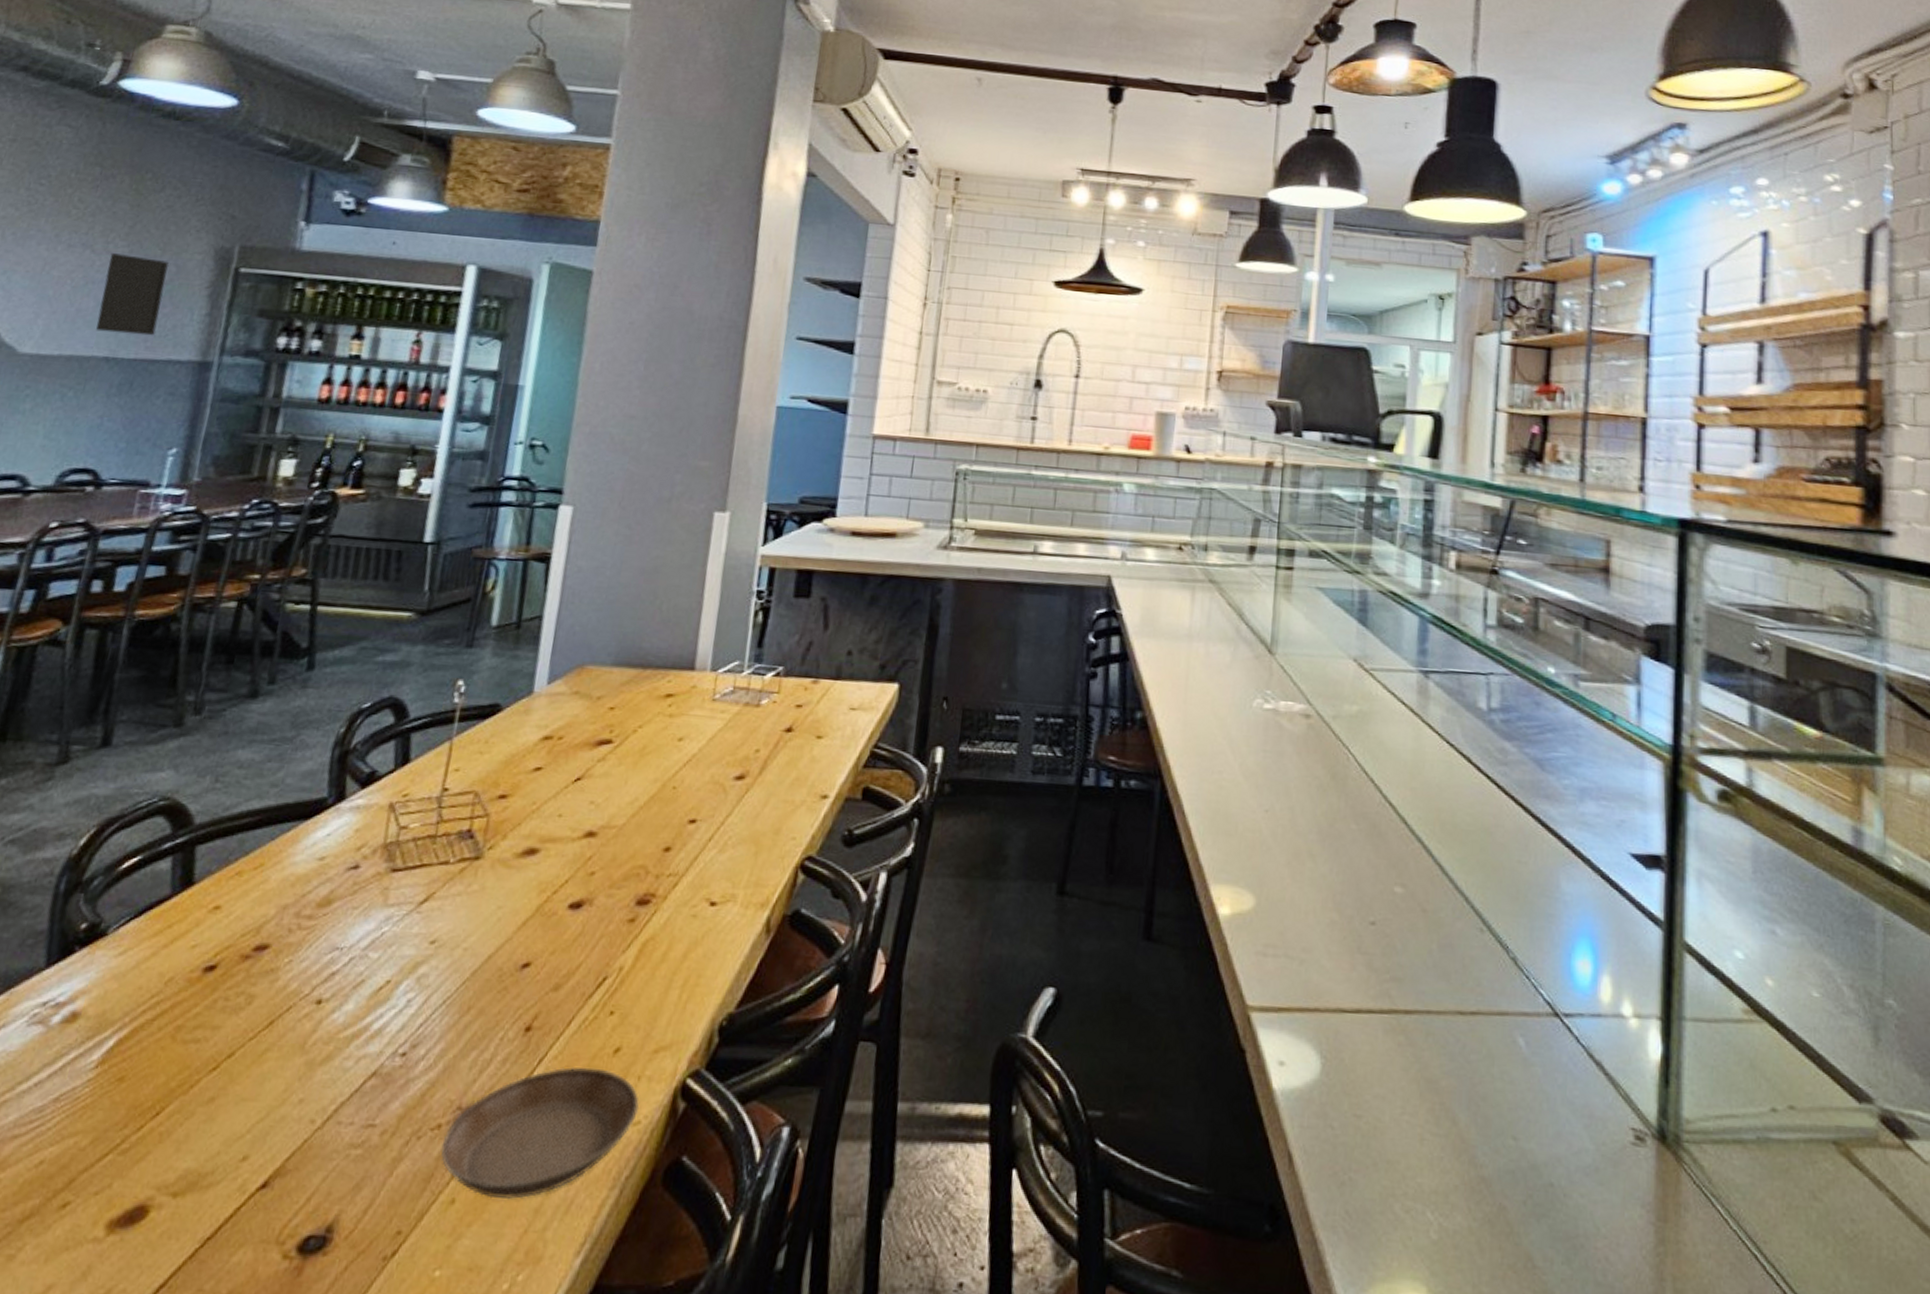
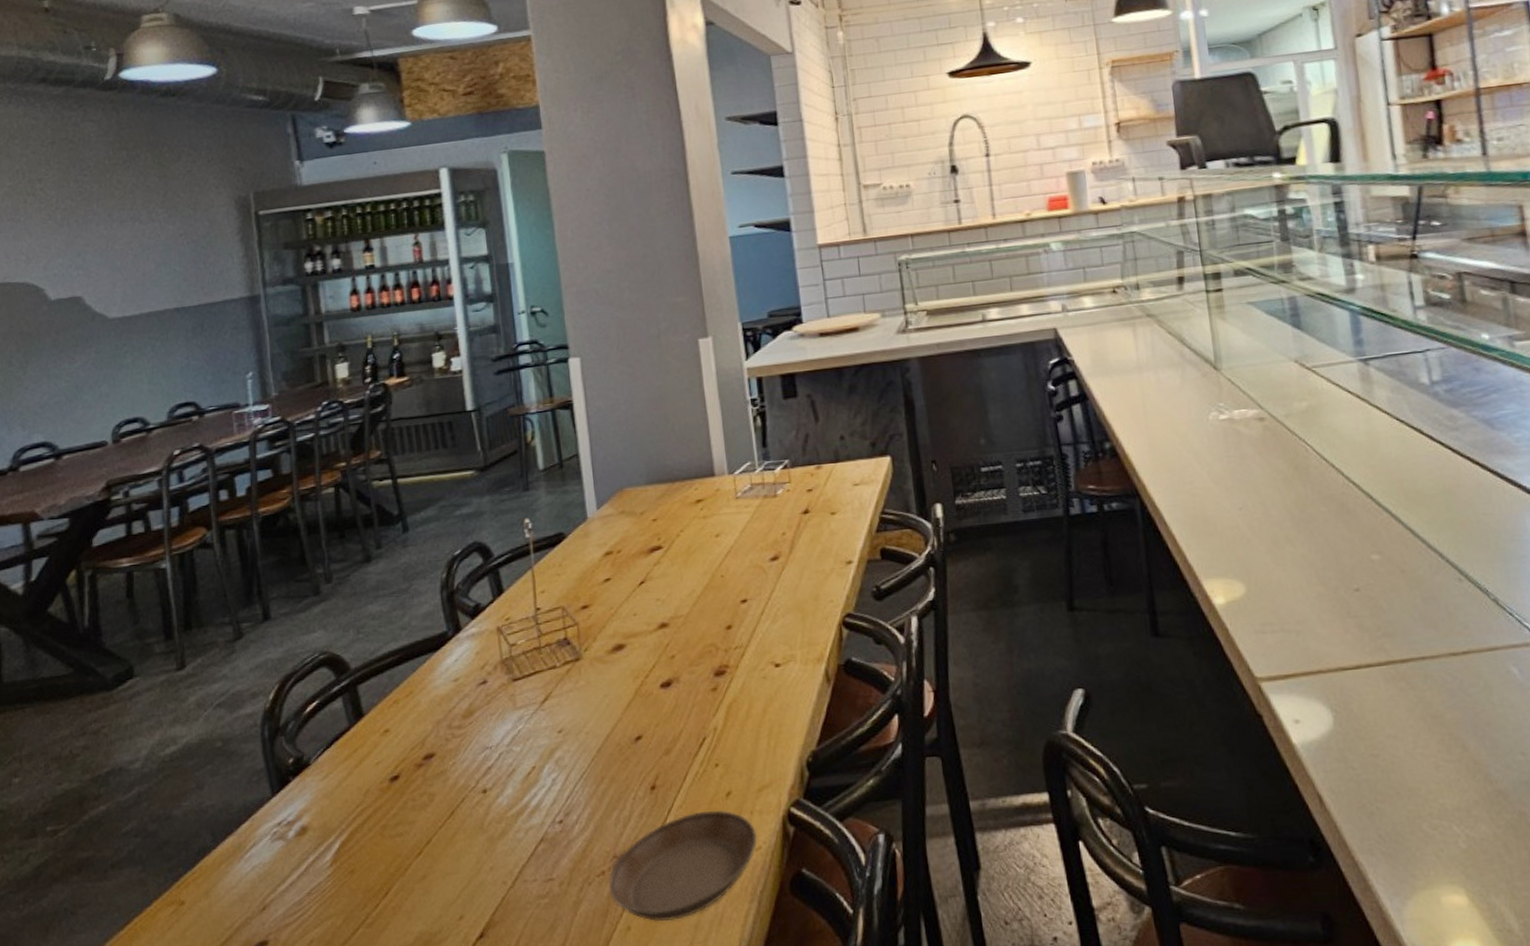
wall art: present [96,253,169,336] -> none [155,218,208,288]

